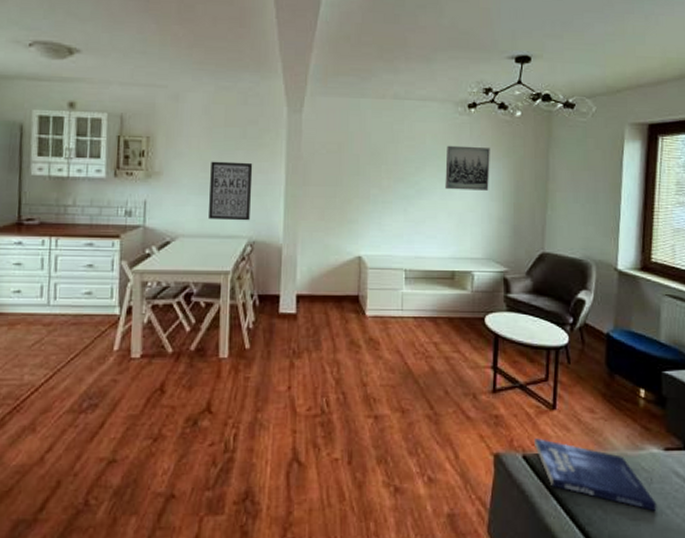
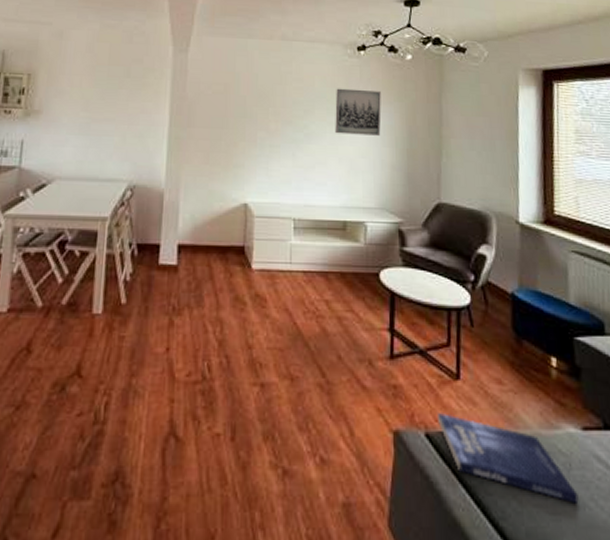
wall art: present [209,161,253,221] -> none [88,100,136,164]

